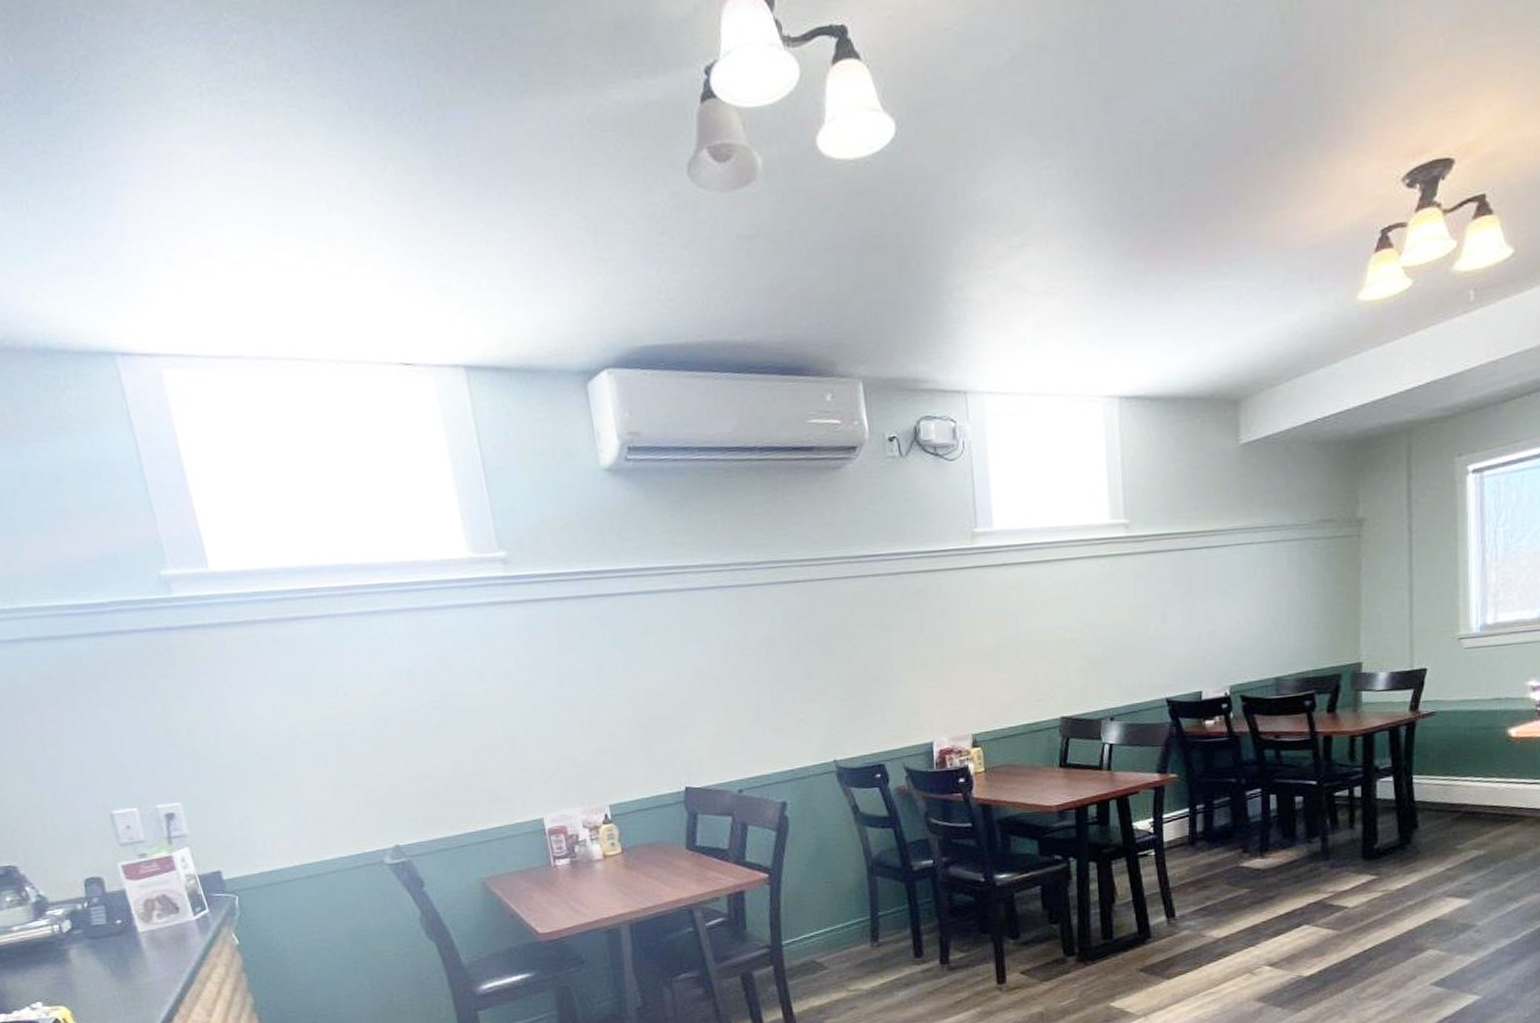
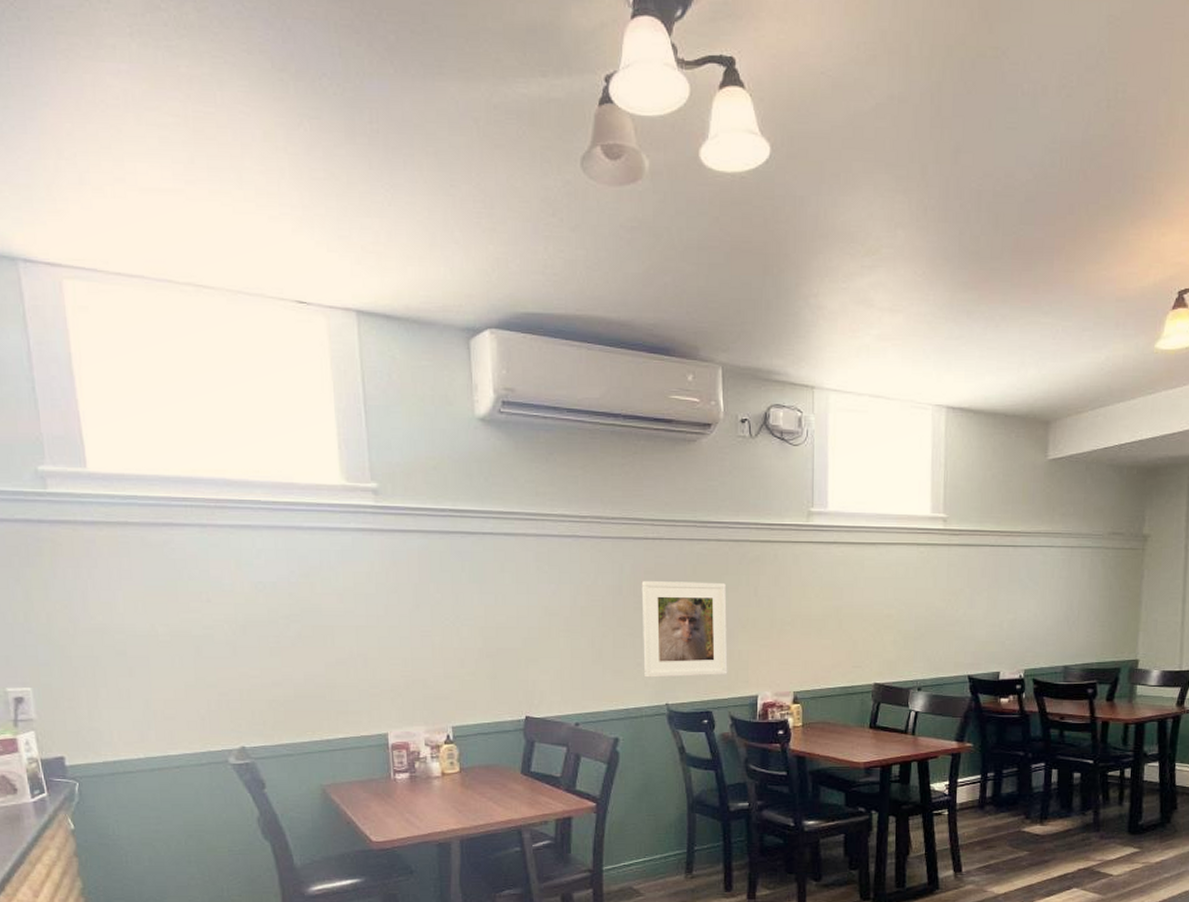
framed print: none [795,622,898,734] -> present [641,581,728,678]

